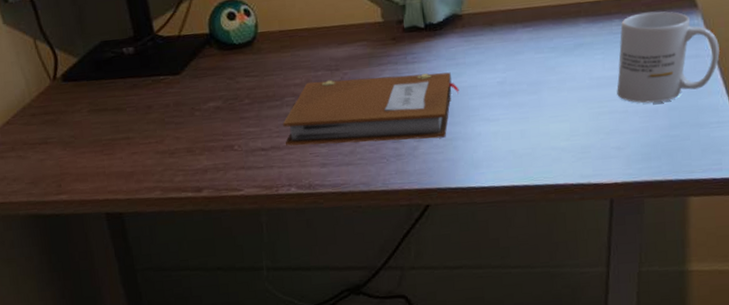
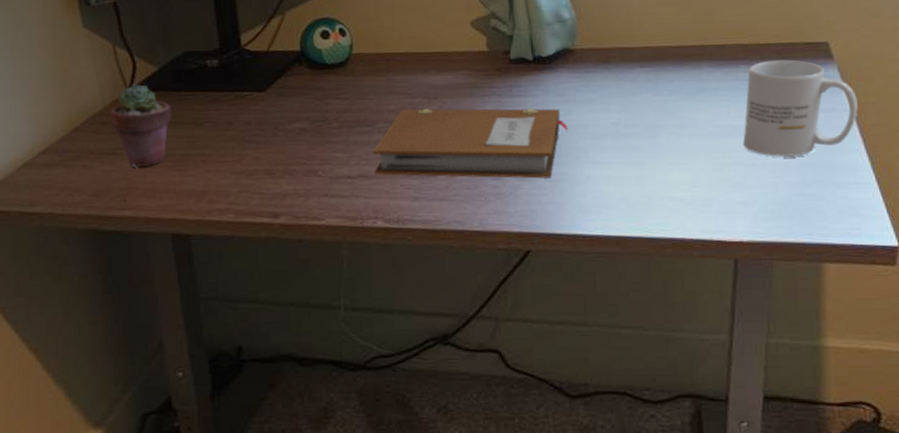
potted succulent: none [38,75,96,154] -> present [111,83,172,168]

